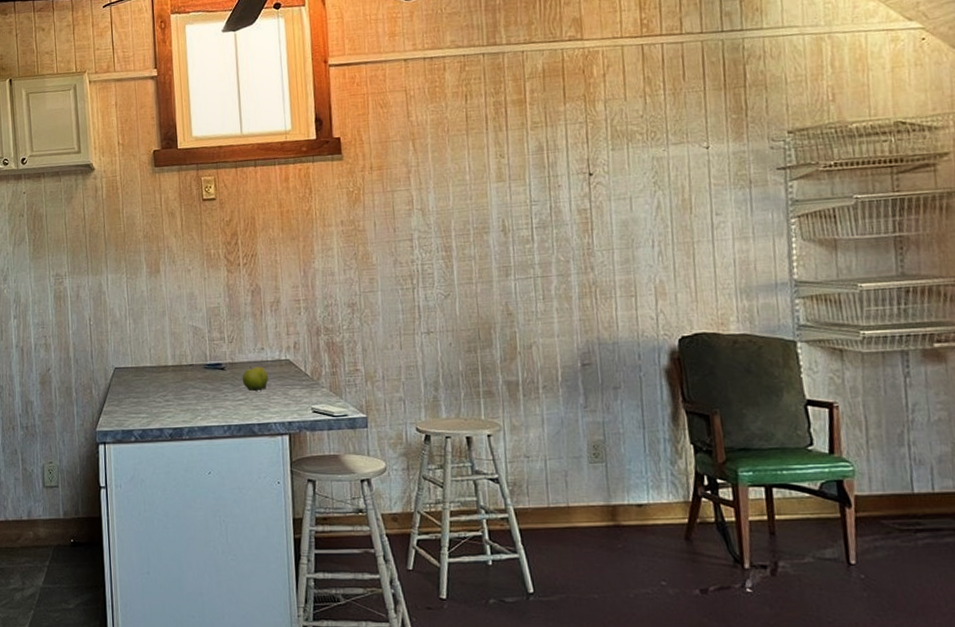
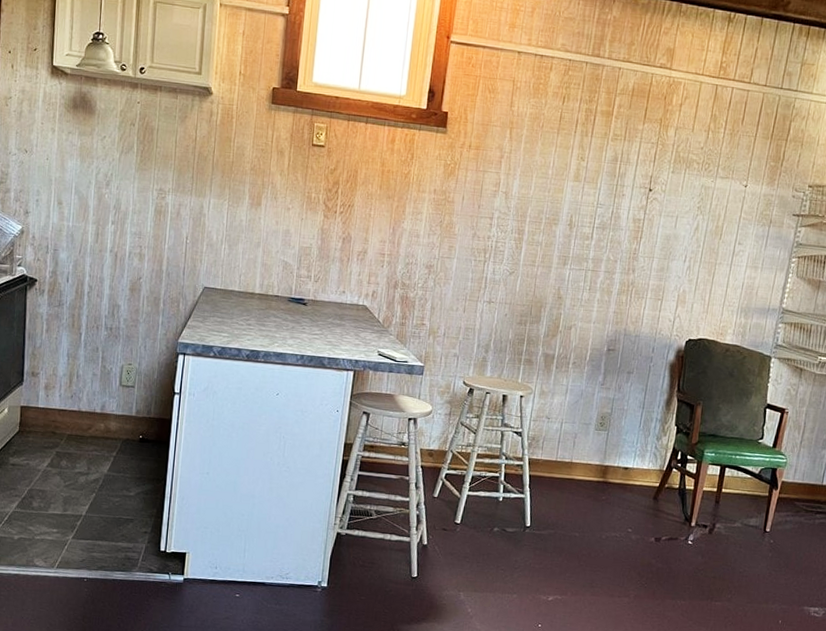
fruit: present [242,366,268,391] -> none [320,306,345,328]

